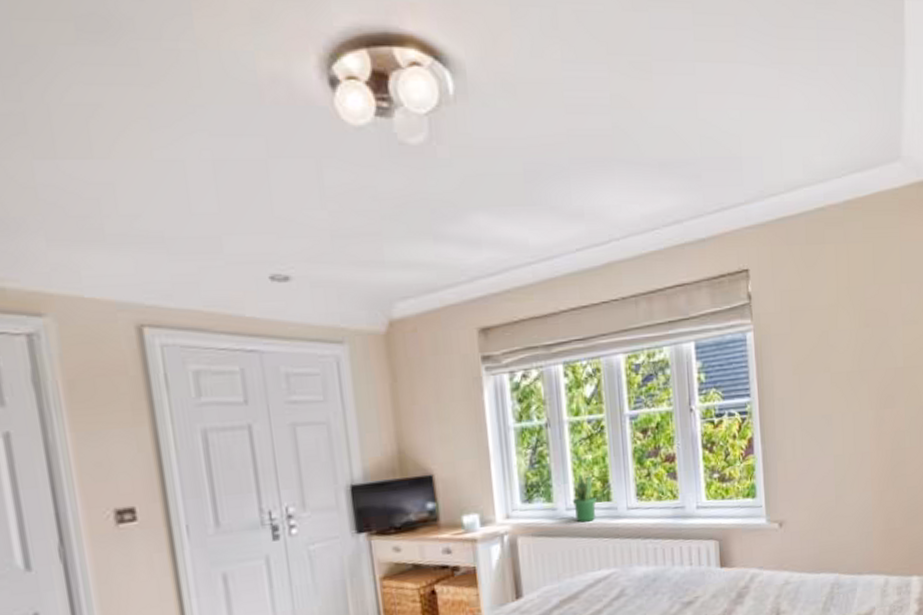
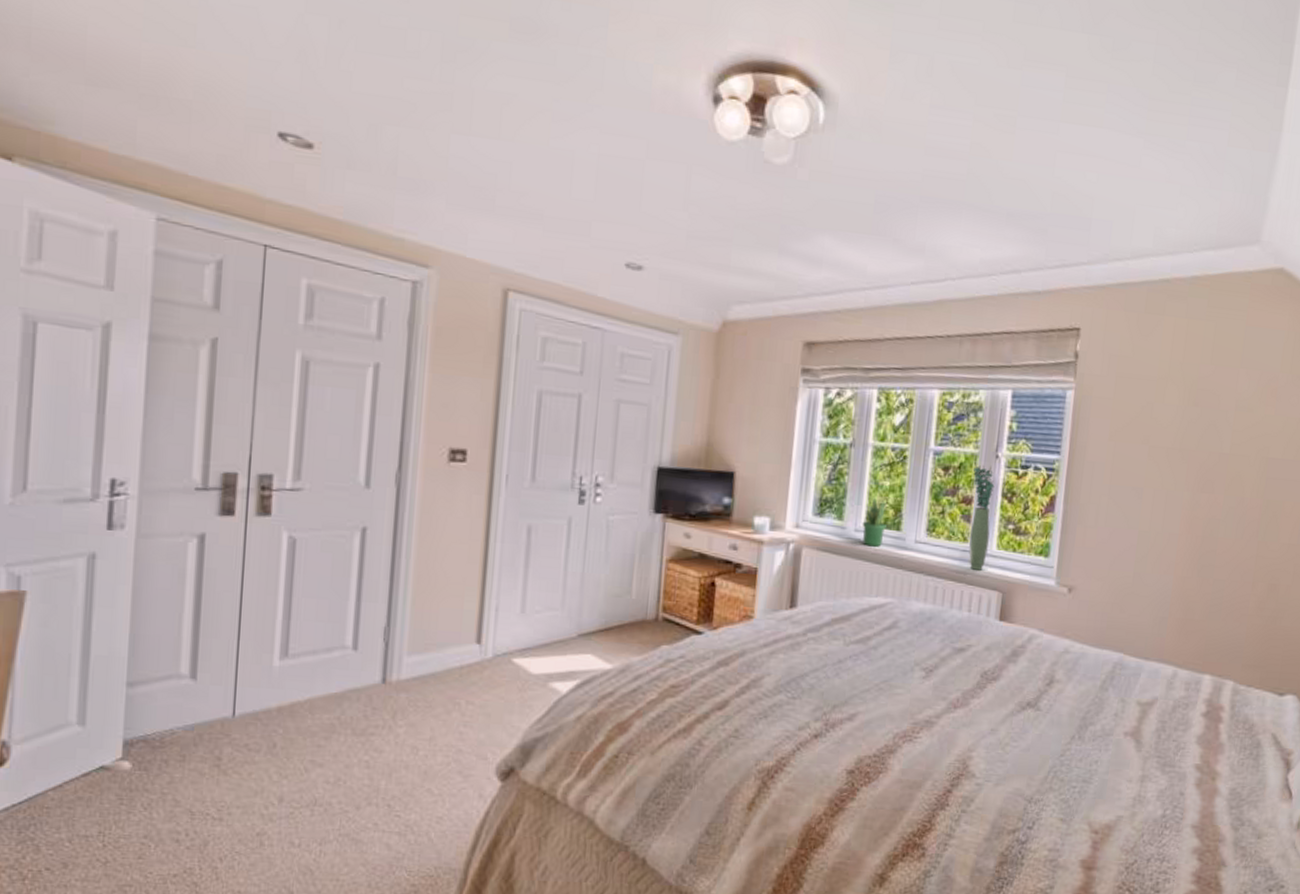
vase: none [670,419,698,525] -> present [969,462,995,571]

